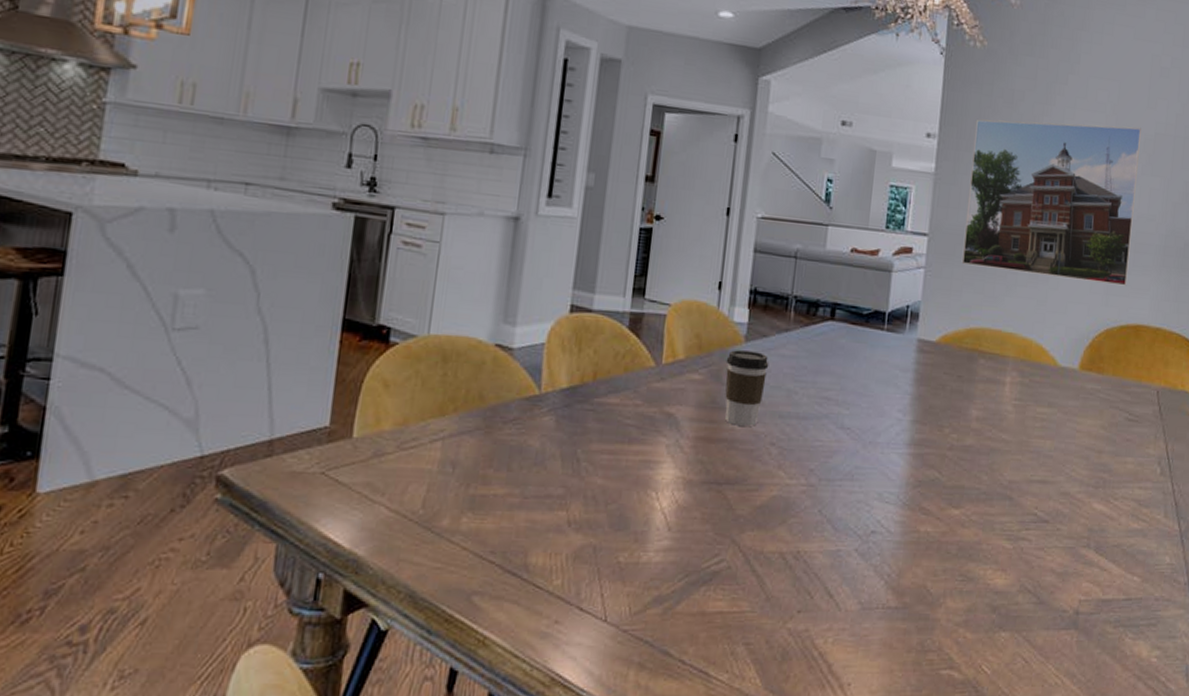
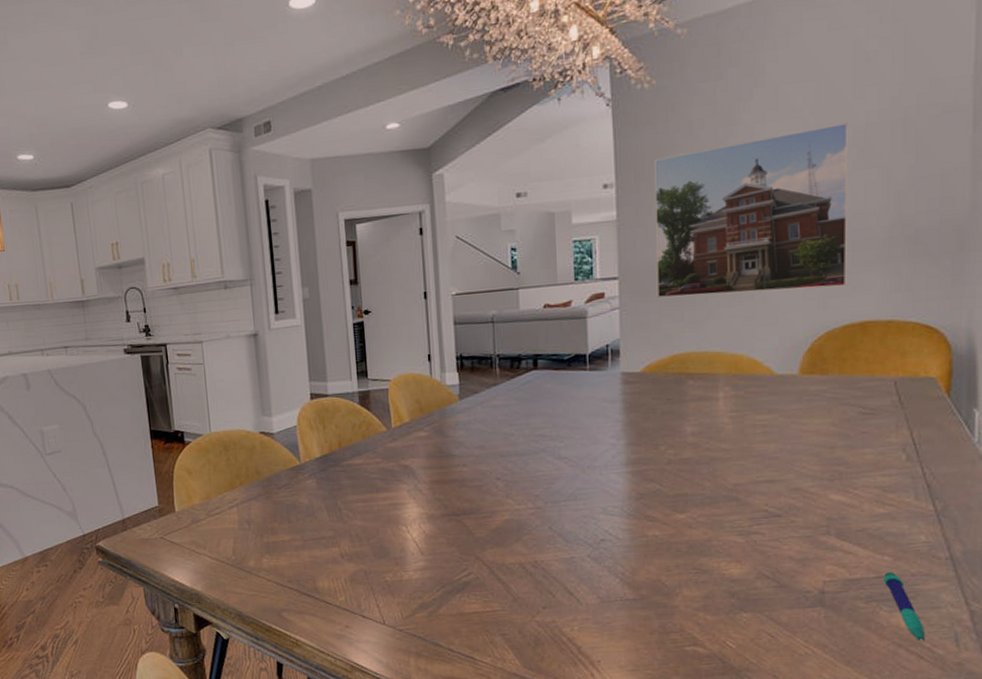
coffee cup: present [725,350,769,426] -> none [445,406,484,468]
pen: none [1131,594,1162,676] -> present [884,571,924,643]

